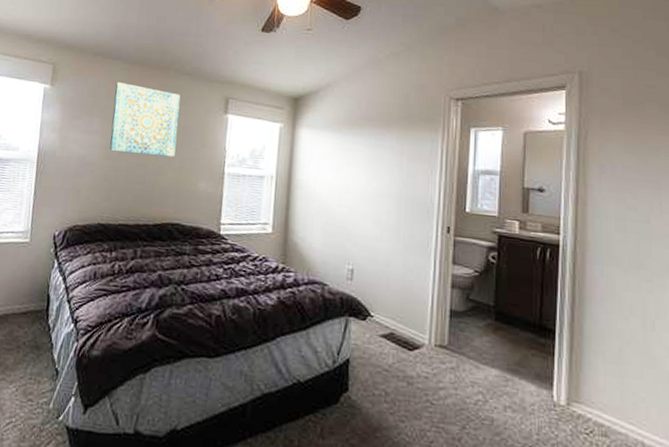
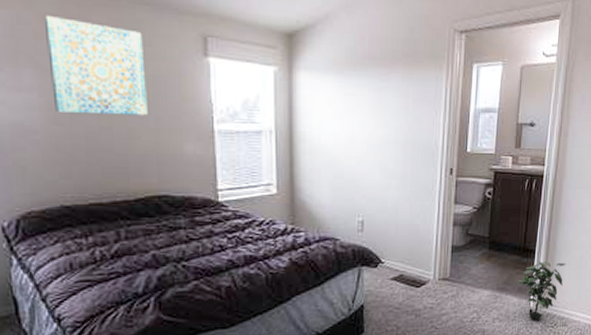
potted plant: none [534,344,599,421] -> present [518,261,566,320]

